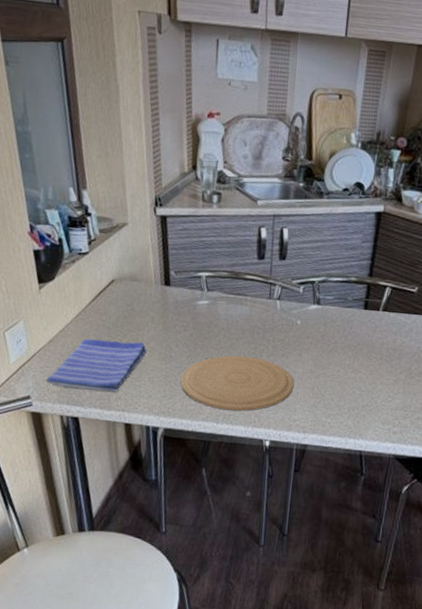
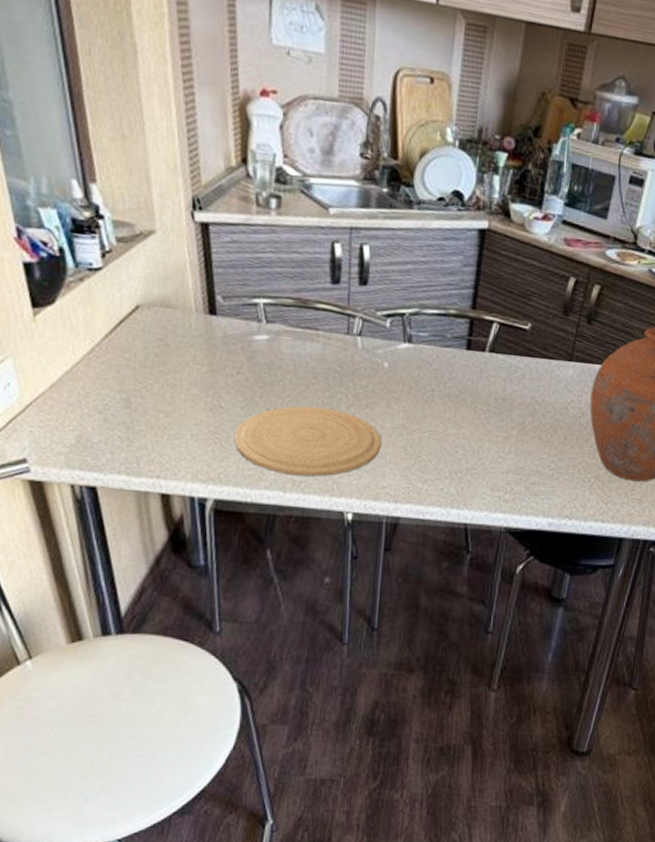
dish towel: present [45,339,147,392] -> none [47,383,188,453]

